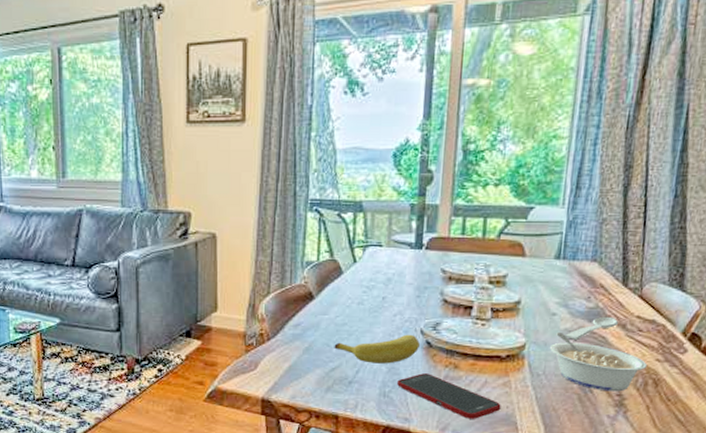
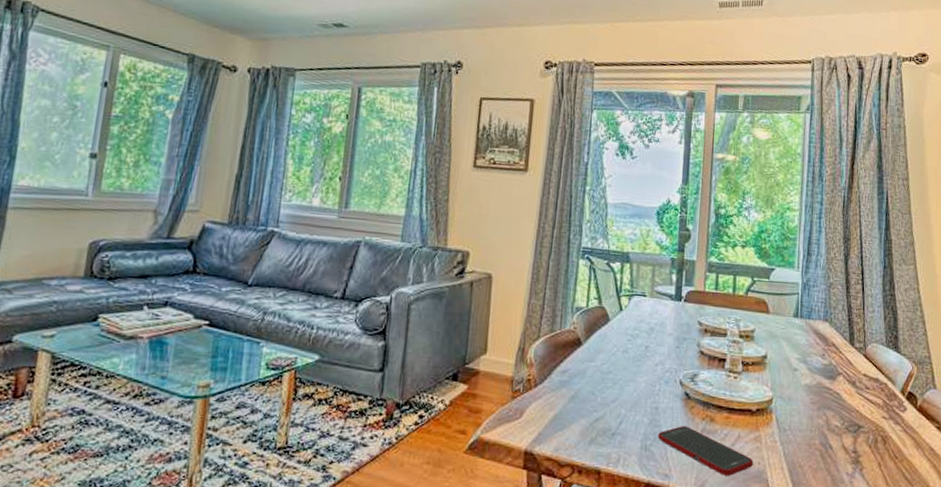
banana: present [334,334,420,364] -> none [599,385,679,415]
legume: present [549,333,648,392] -> none [793,388,876,449]
spoon: present [564,316,619,340] -> none [805,373,850,395]

